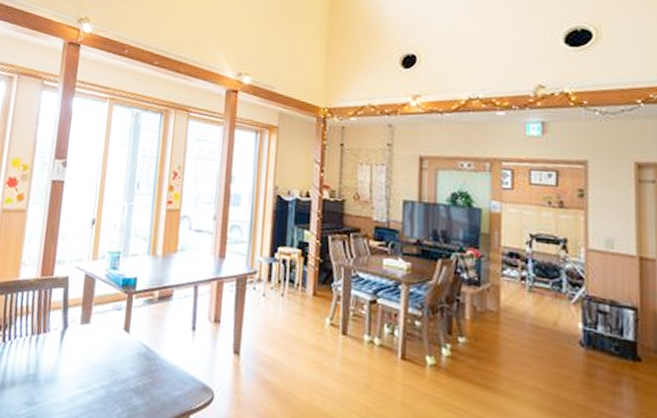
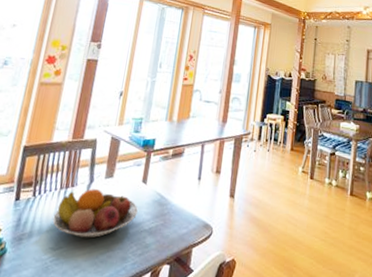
fruit bowl: none [25,336,121,394] -> present [52,189,138,238]

